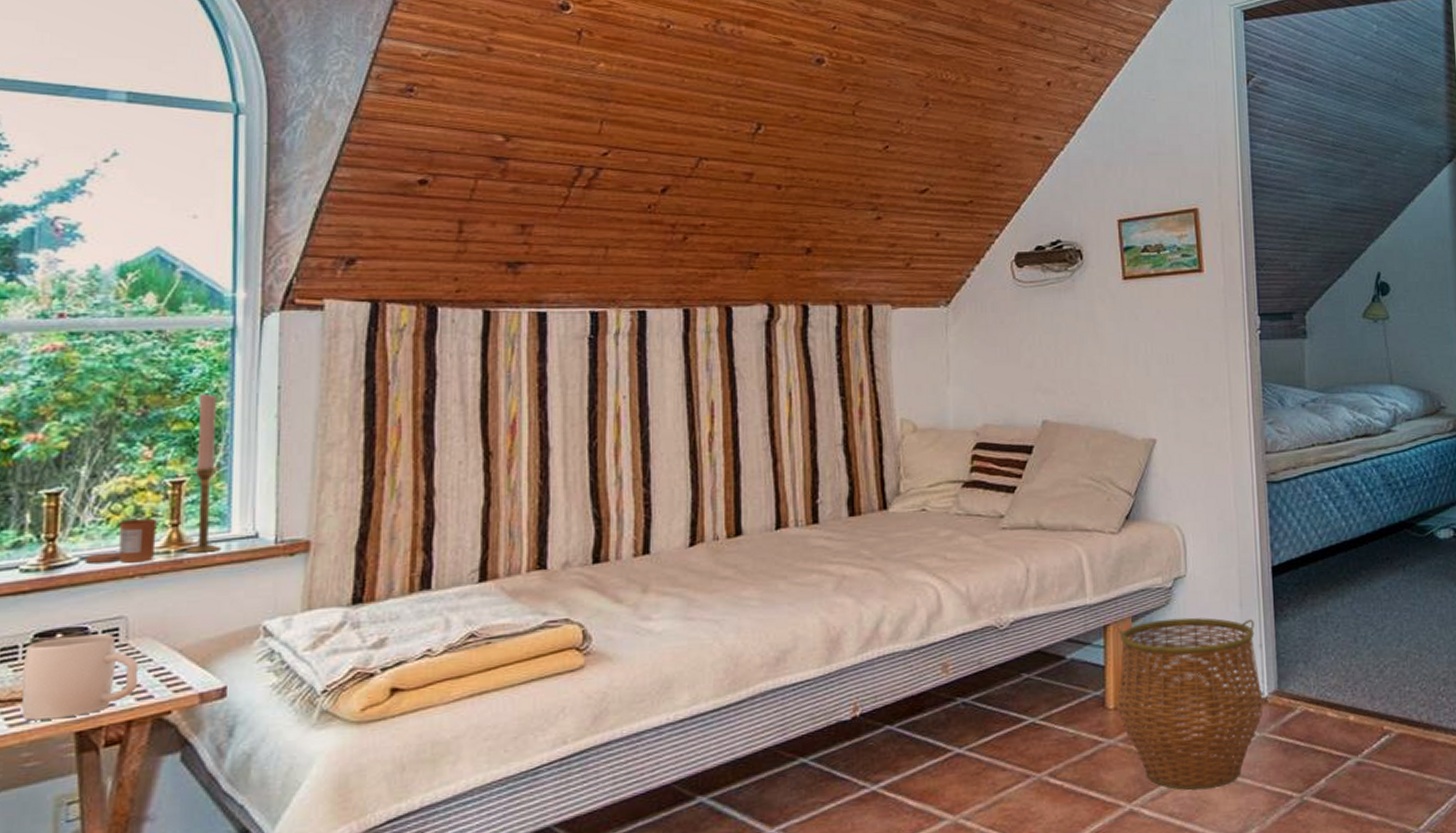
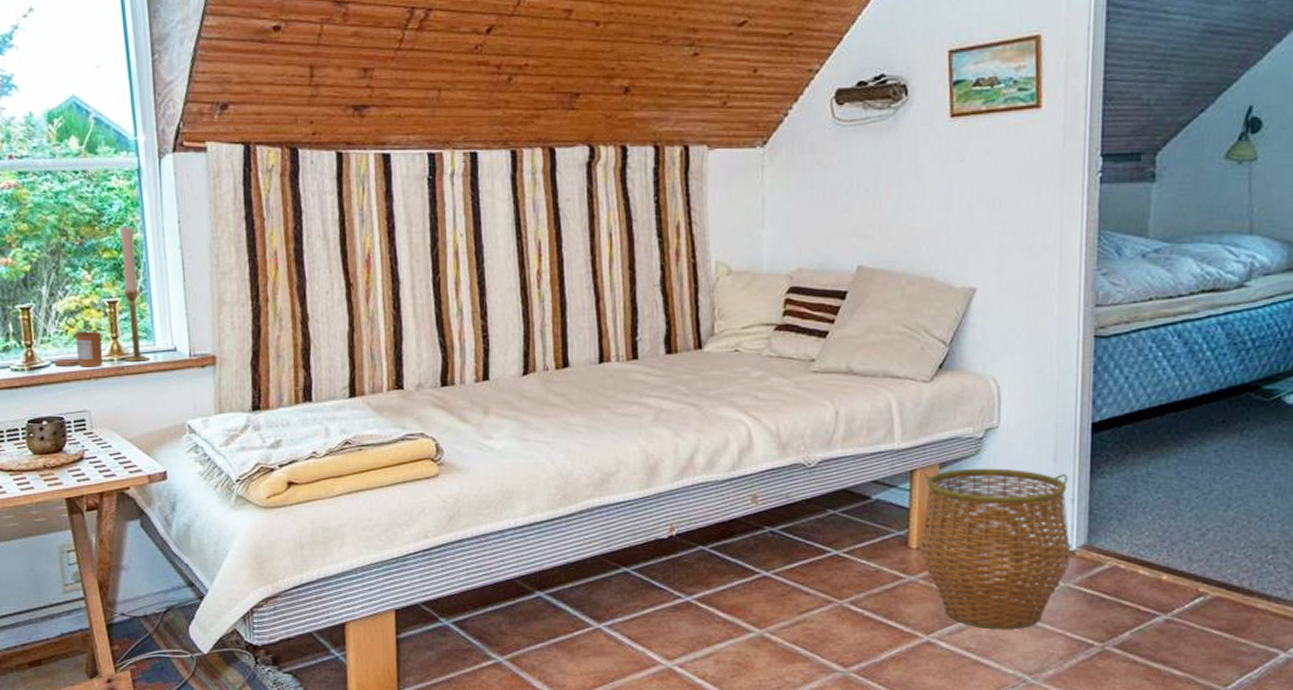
mug: present [21,633,139,721] -> none [23,423,103,487]

